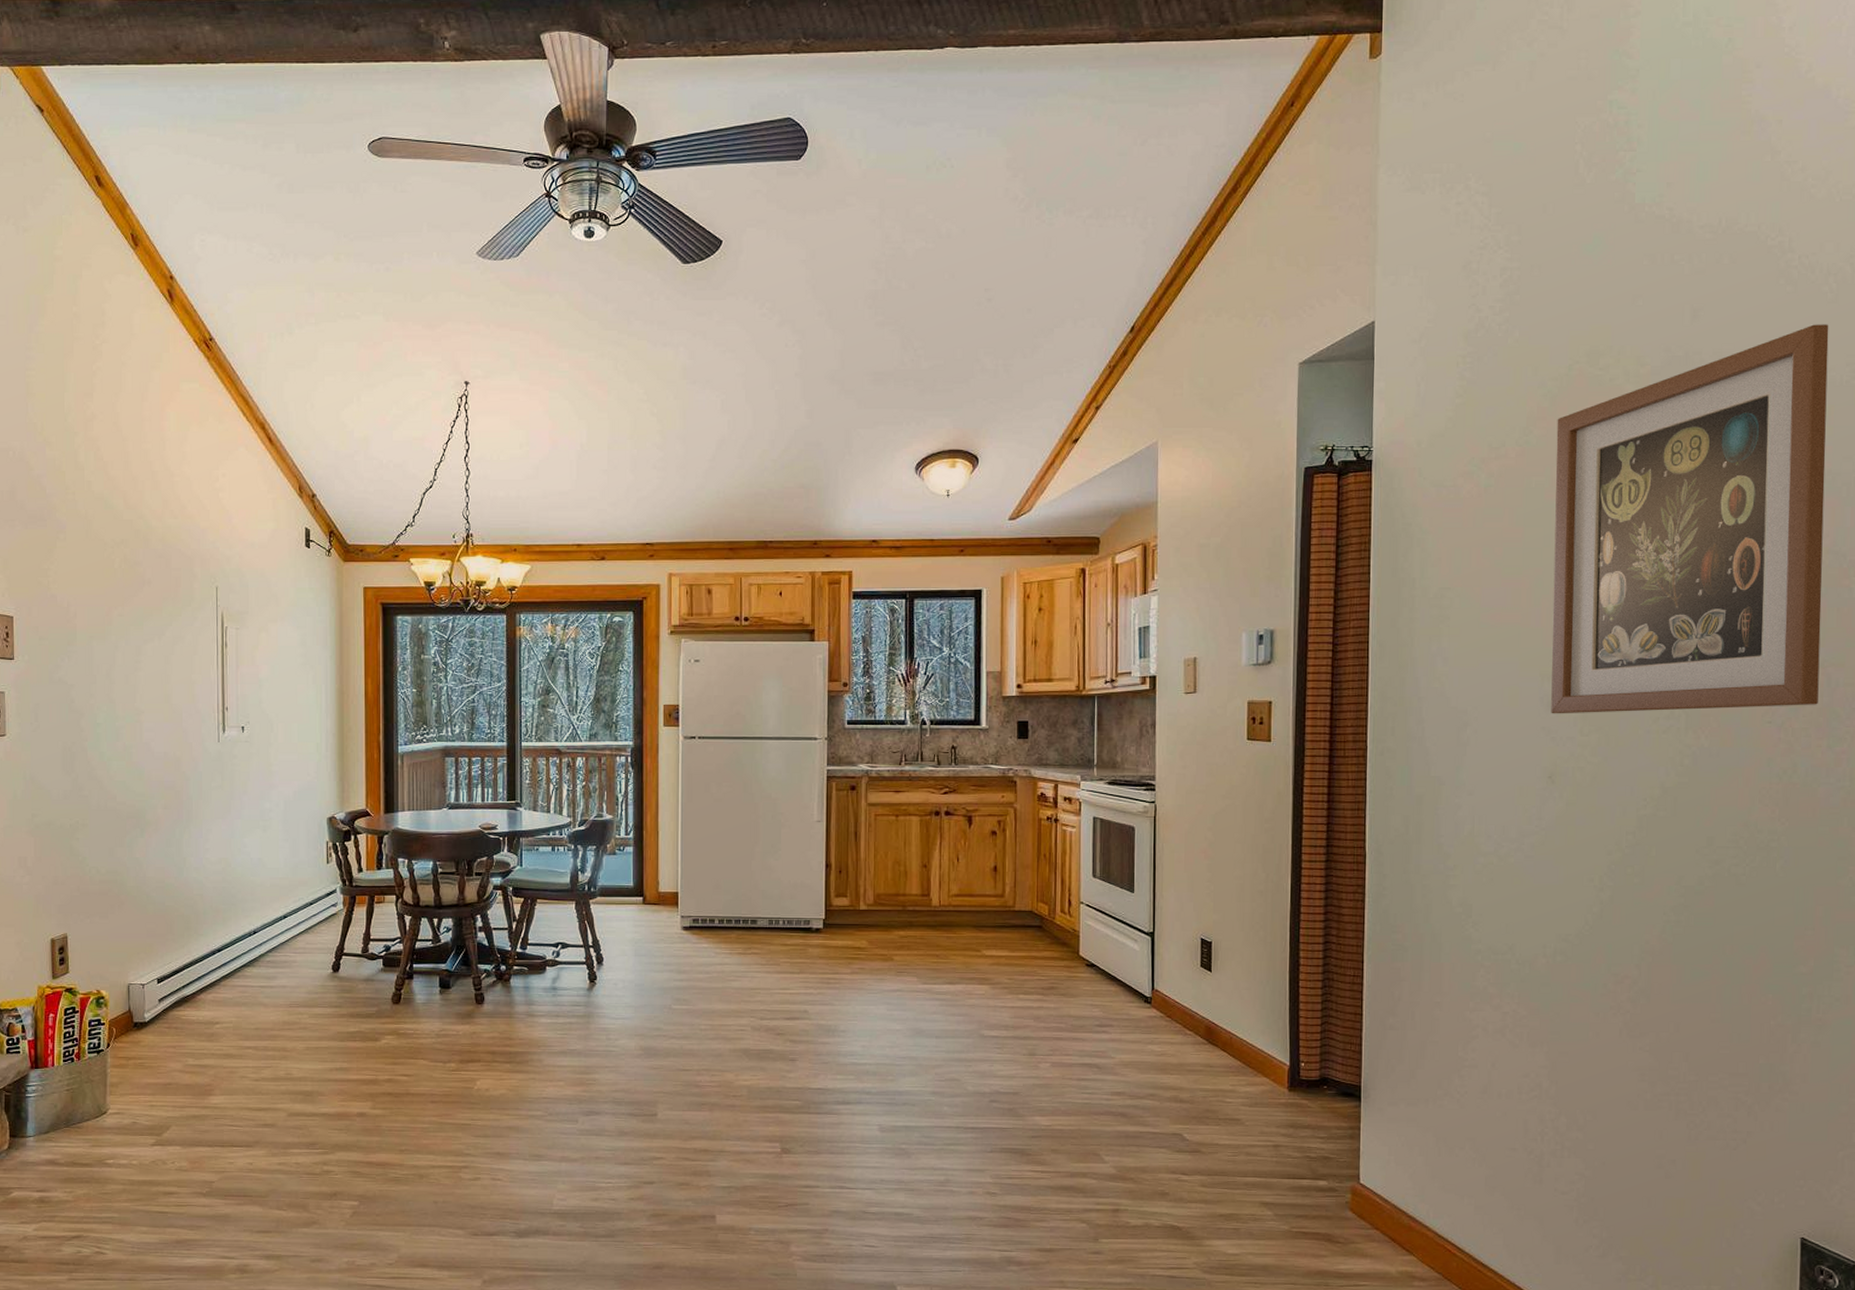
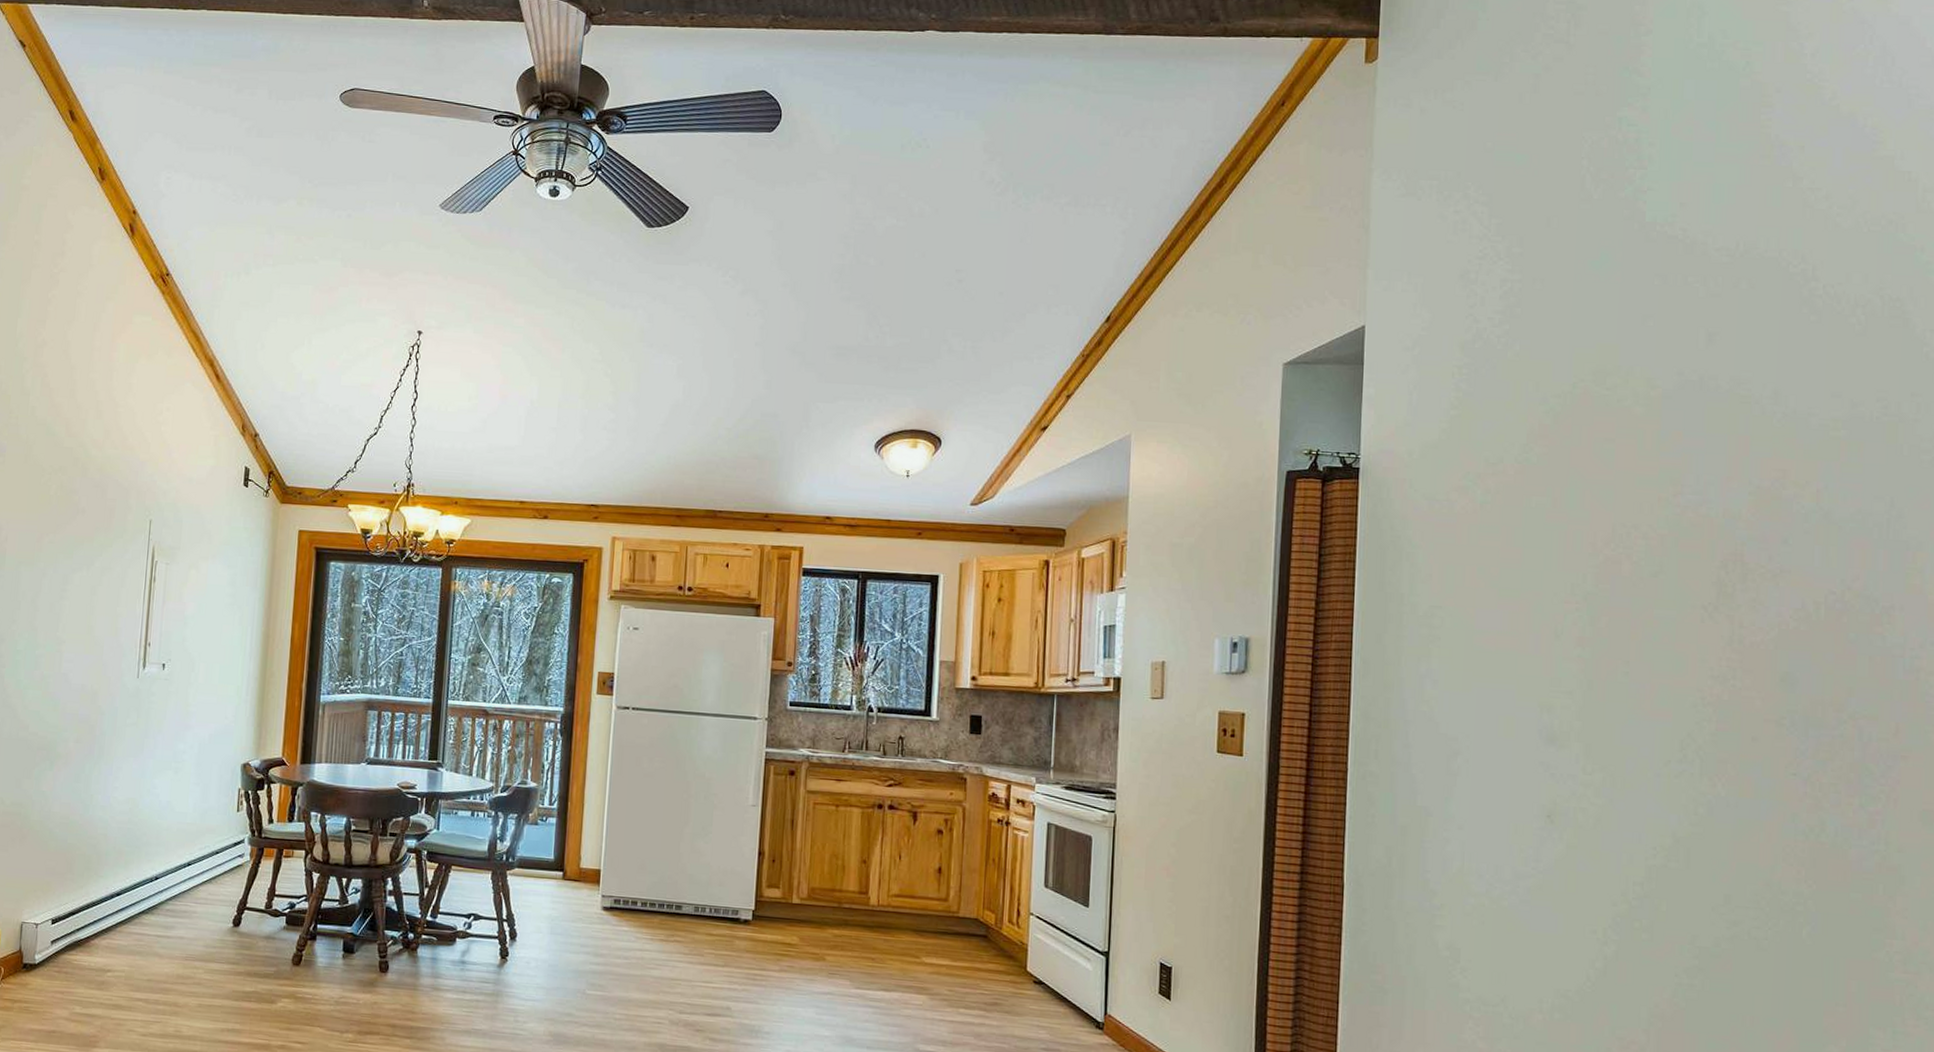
wall art: present [1551,324,1829,714] -> none [1550,356,1857,759]

